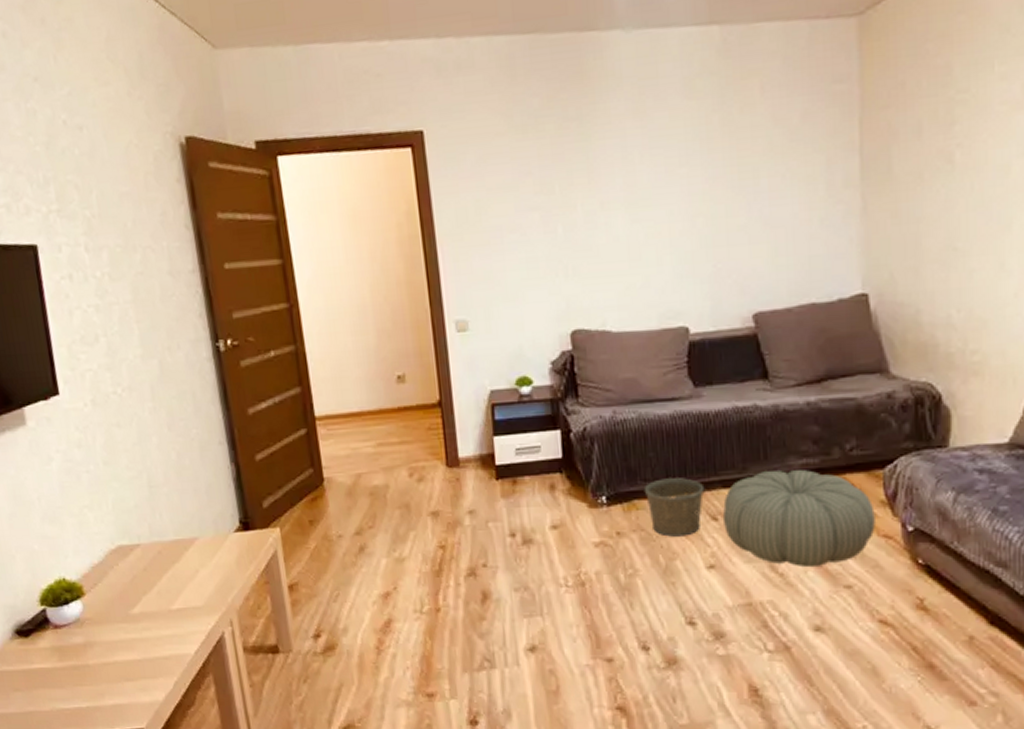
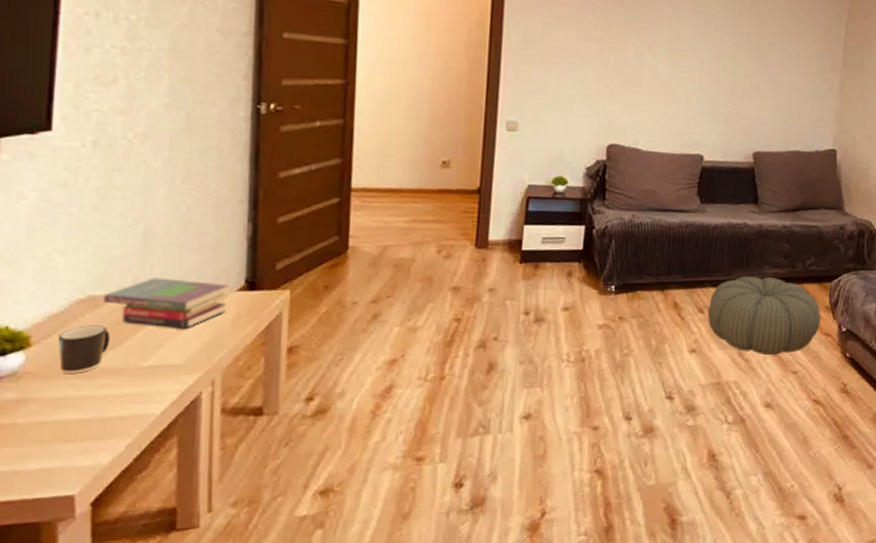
mug: none [102,573,143,619] -> present [57,325,110,375]
books: none [129,524,229,572] -> present [104,277,230,329]
basket: present [644,478,705,537] -> none [647,275,697,324]

